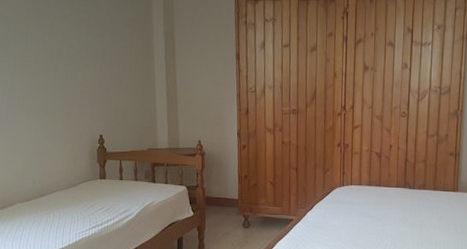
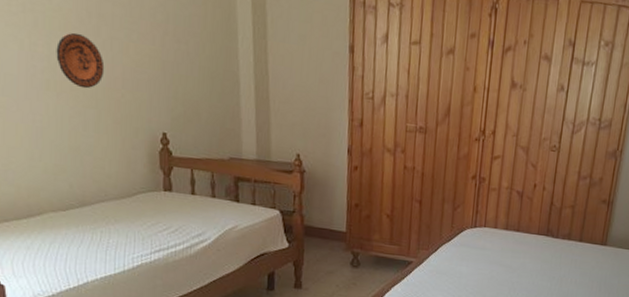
decorative plate: none [28,70,61,109] -> present [56,32,105,89]

